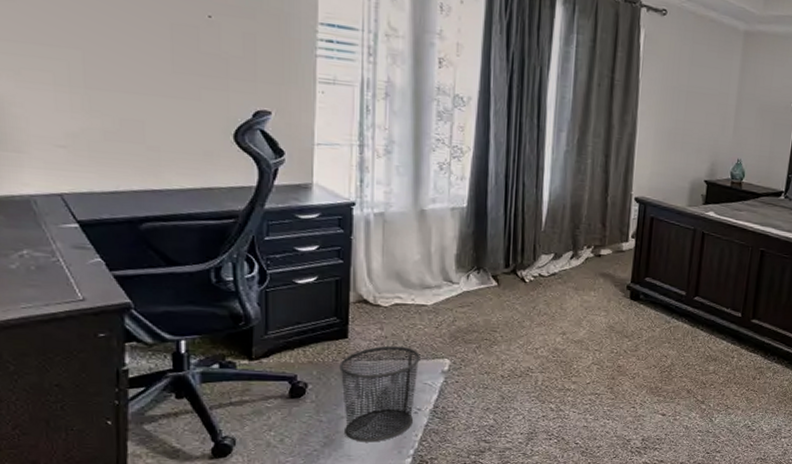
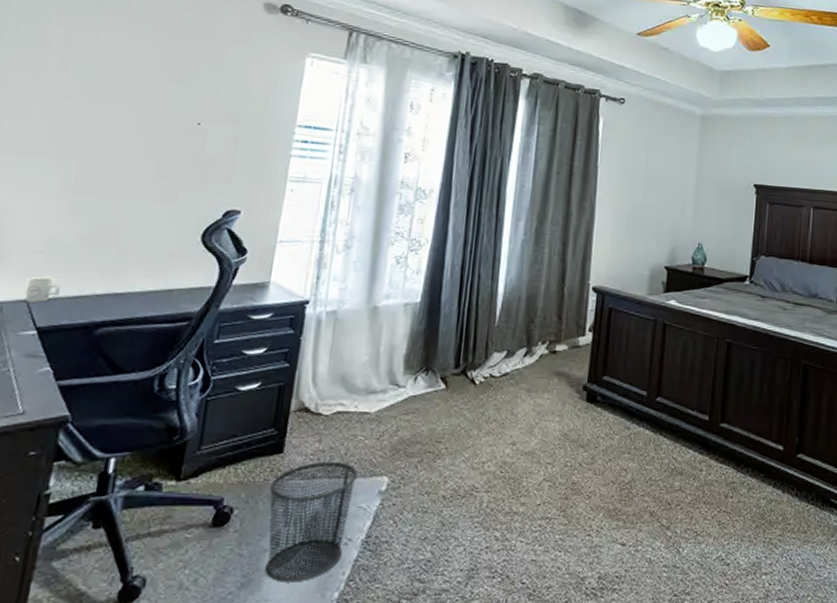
mug: none [56,172,94,198] -> present [24,277,61,304]

